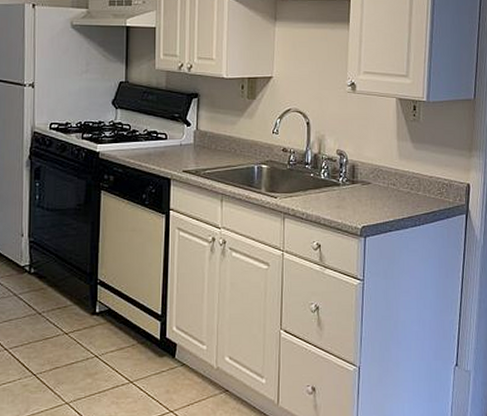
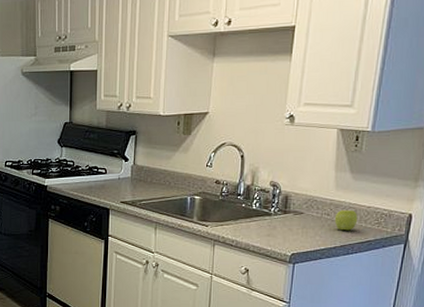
apple: none [400,179,422,201] -> present [334,209,358,231]

